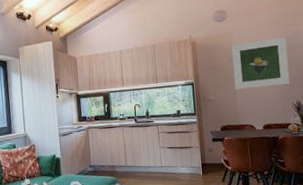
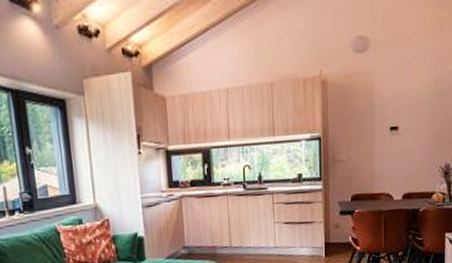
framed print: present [231,37,290,90] -> none [372,78,441,148]

